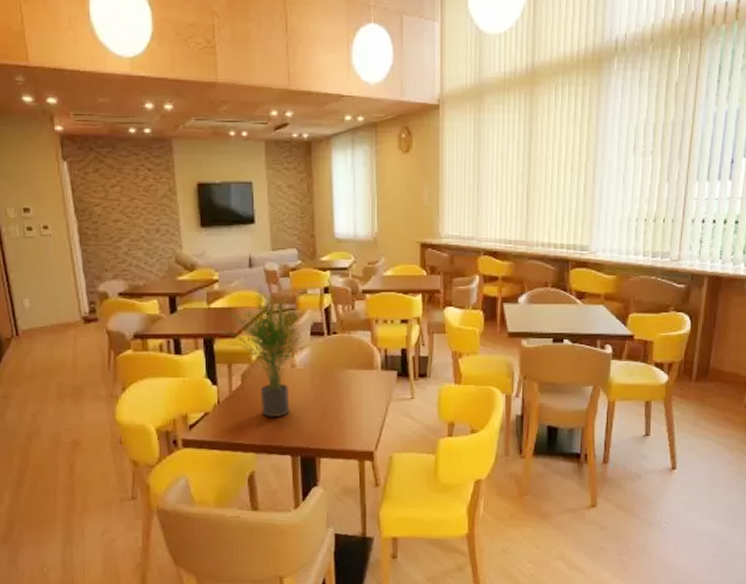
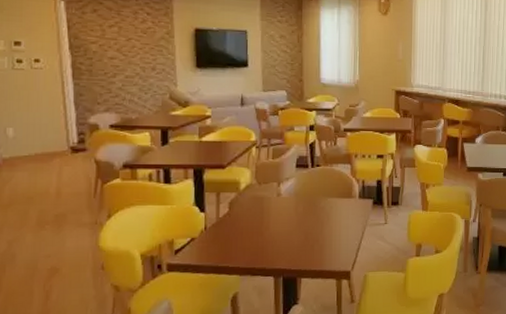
potted plant: present [219,284,307,417] -> none [209,121,292,241]

